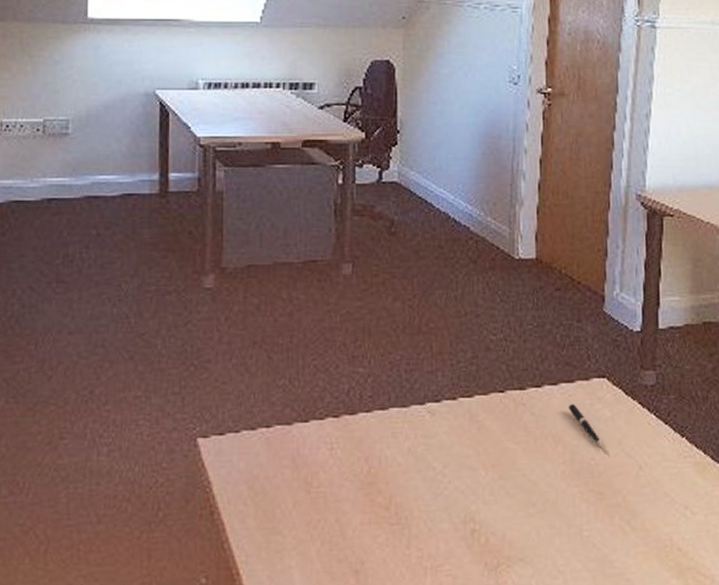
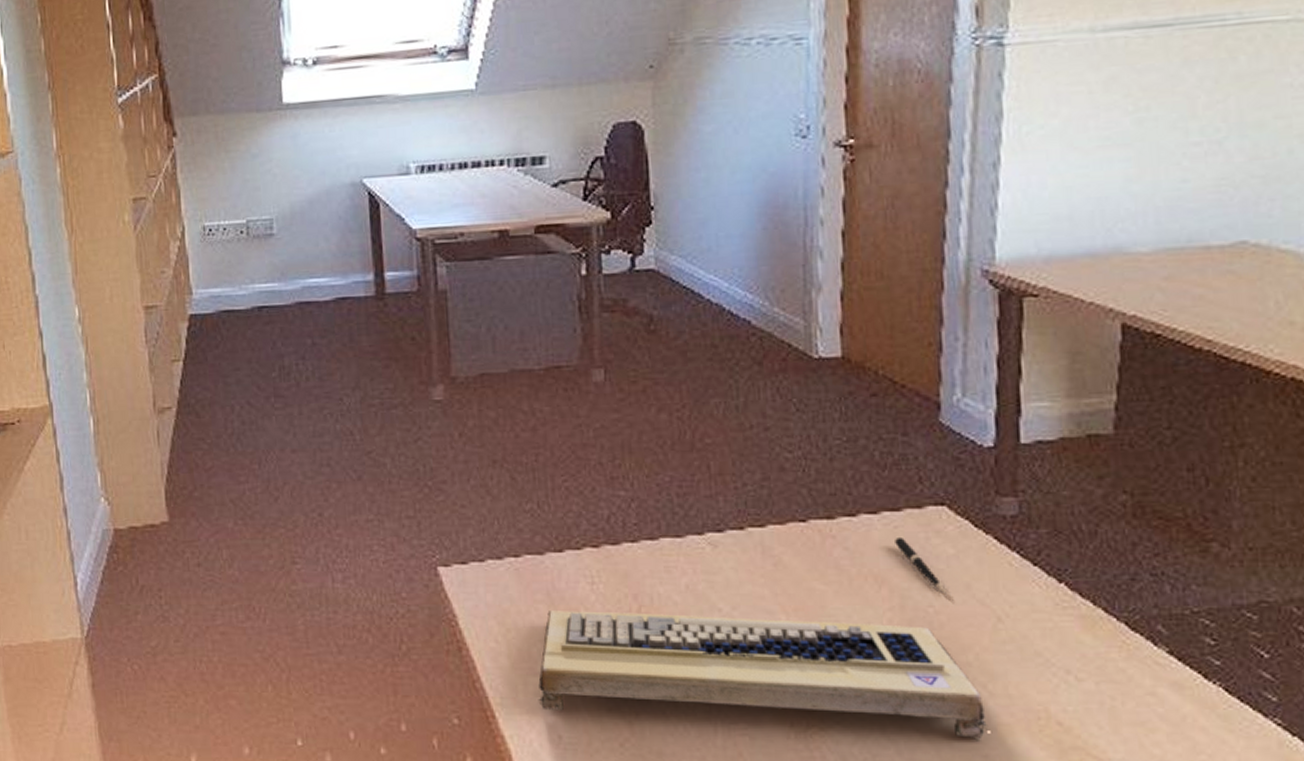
computer keyboard: none [278,473,629,568] -> present [538,611,987,741]

